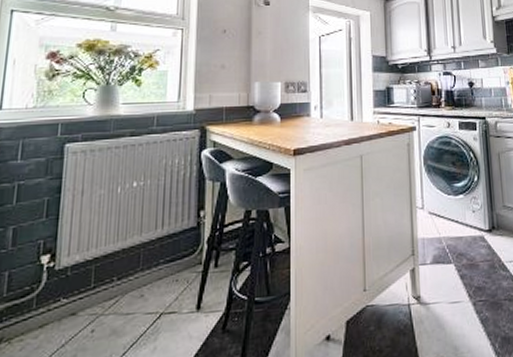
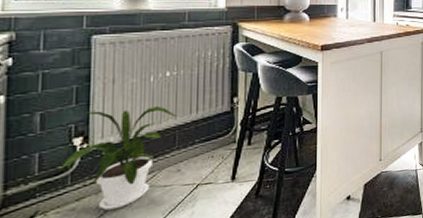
house plant: none [24,219,141,341] -> present [57,105,175,211]

